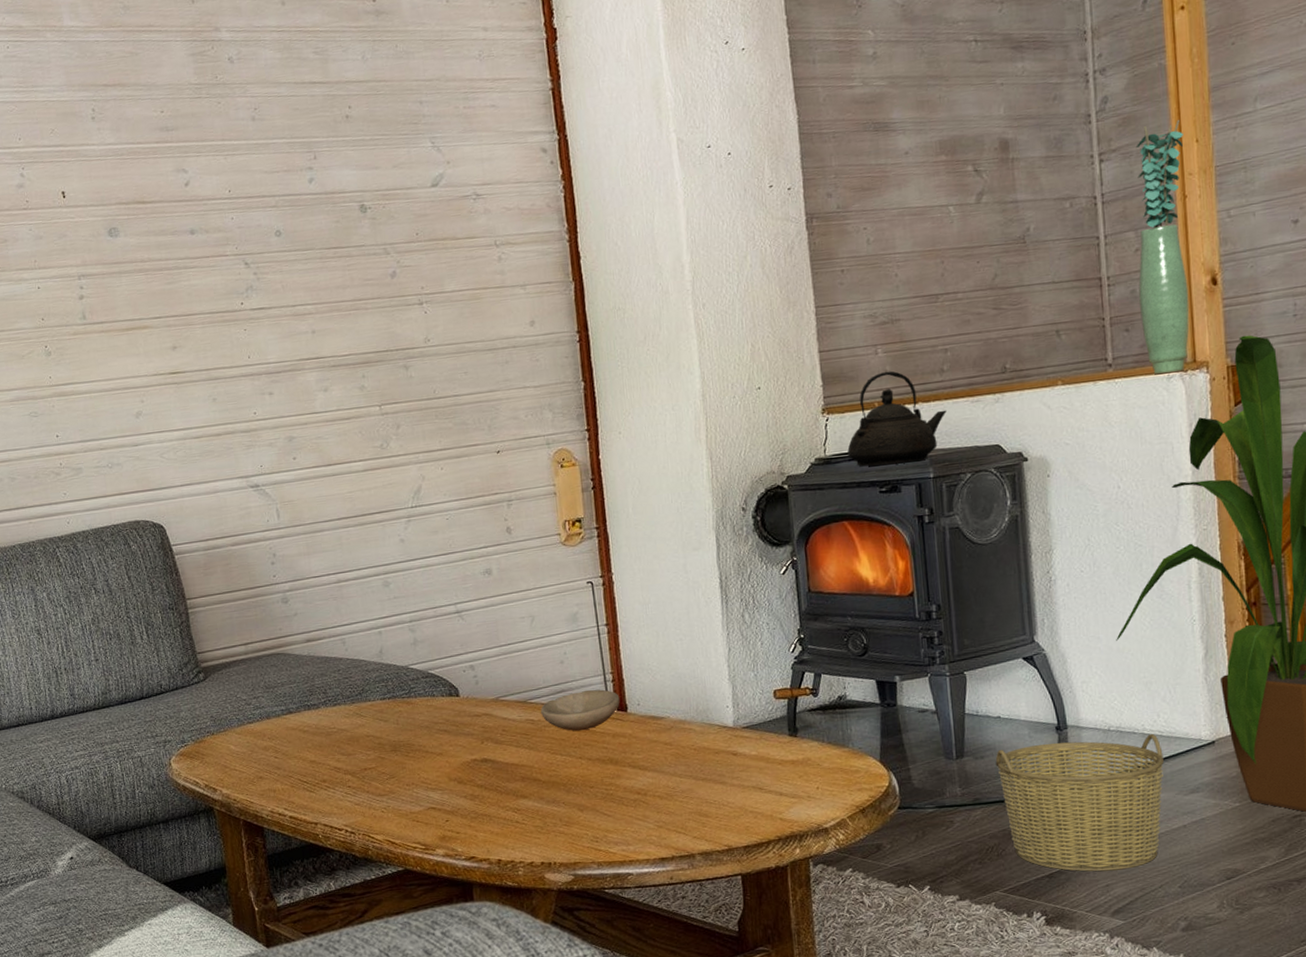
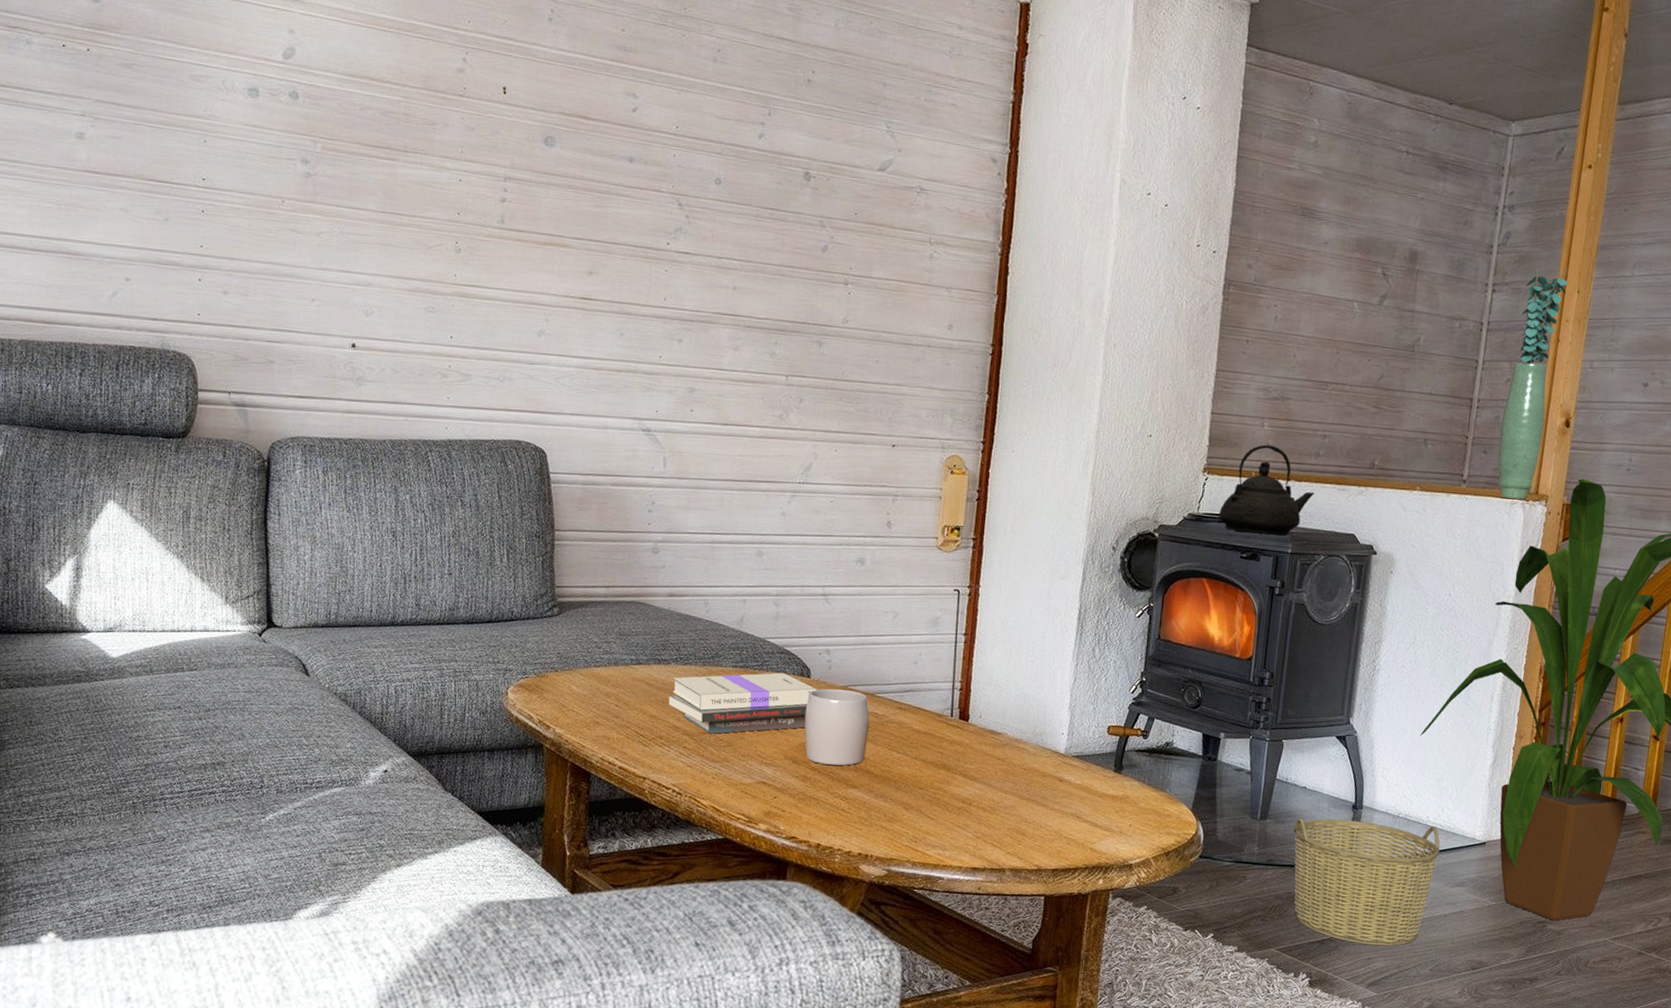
books: none [325,696,469,769] -> present [669,672,817,734]
mug: none [460,701,530,780] -> present [804,688,870,766]
bowl: present [541,689,620,732] -> none [886,693,964,733]

